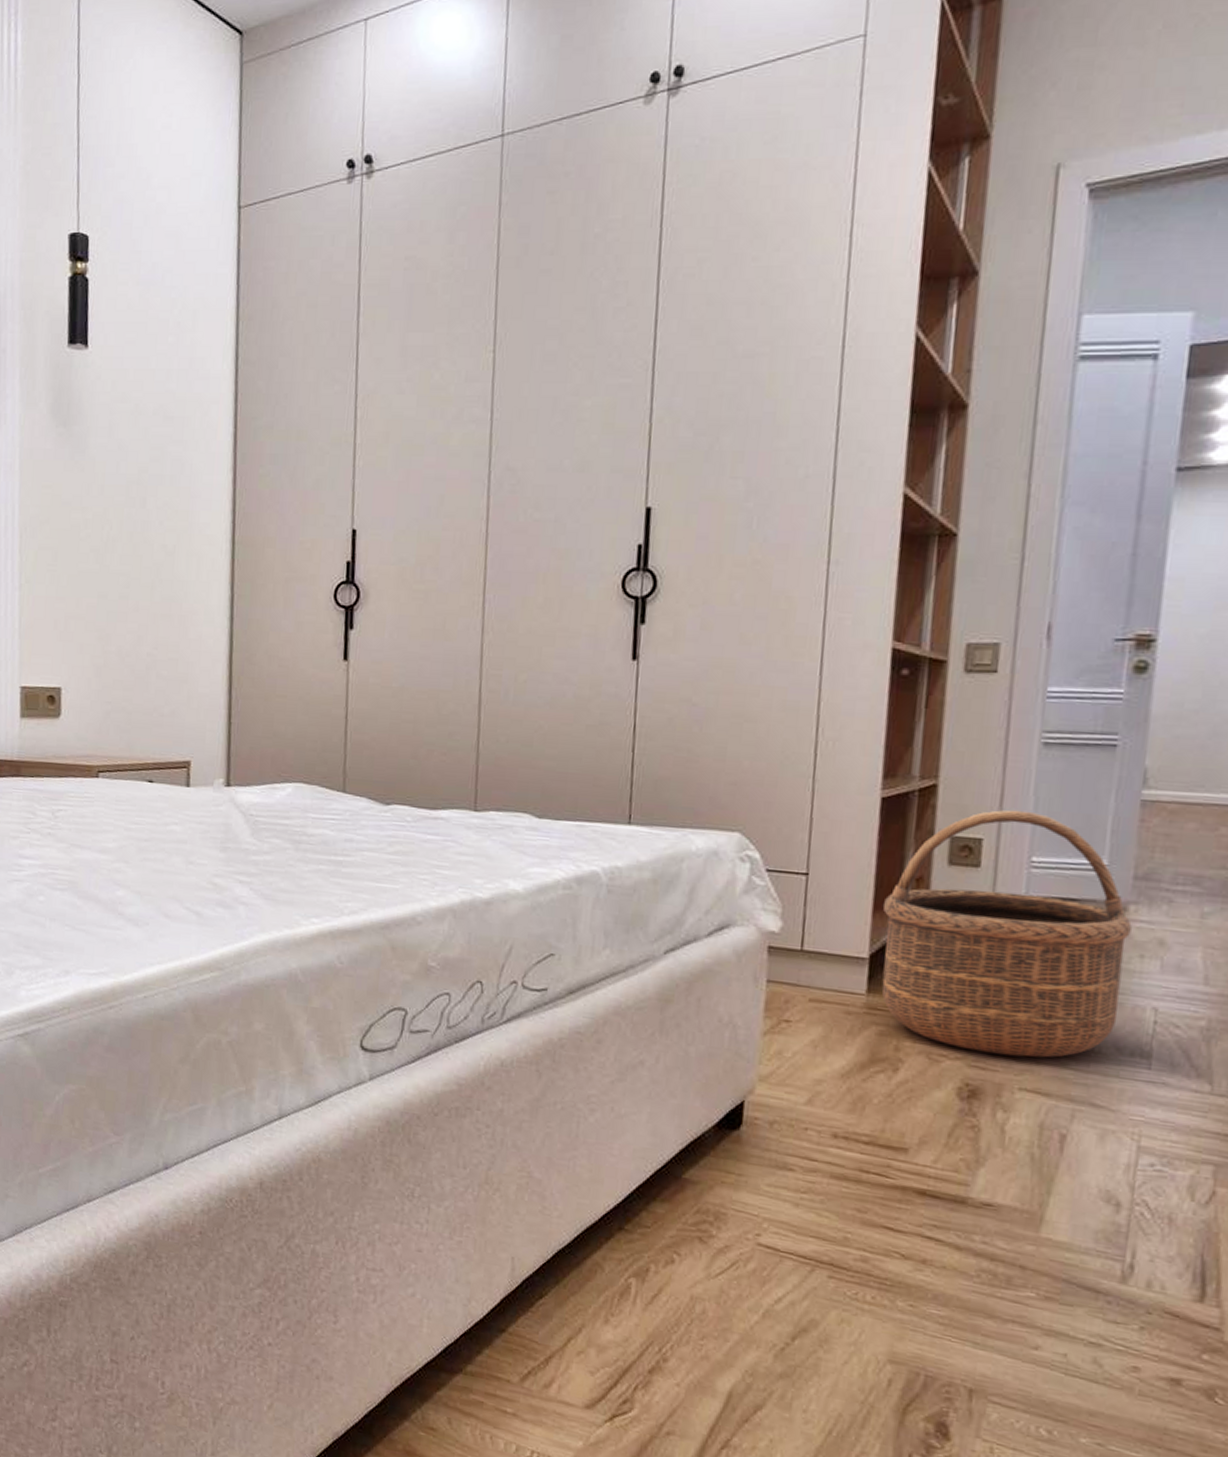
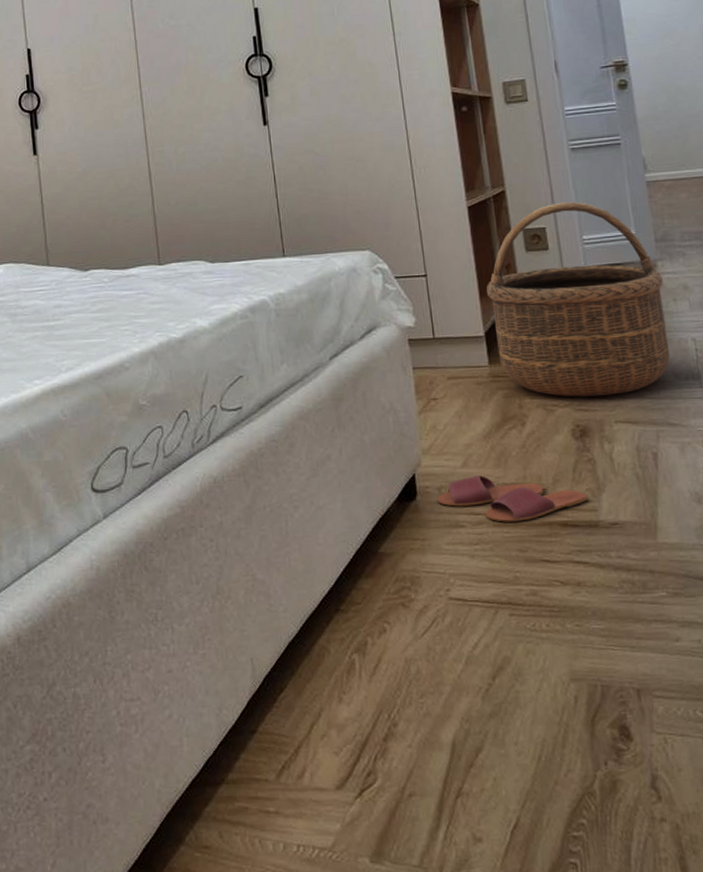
slippers: none [766,1116,960,1179] -> present [437,475,588,522]

